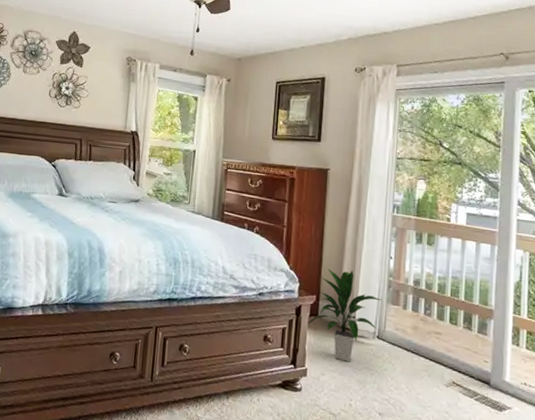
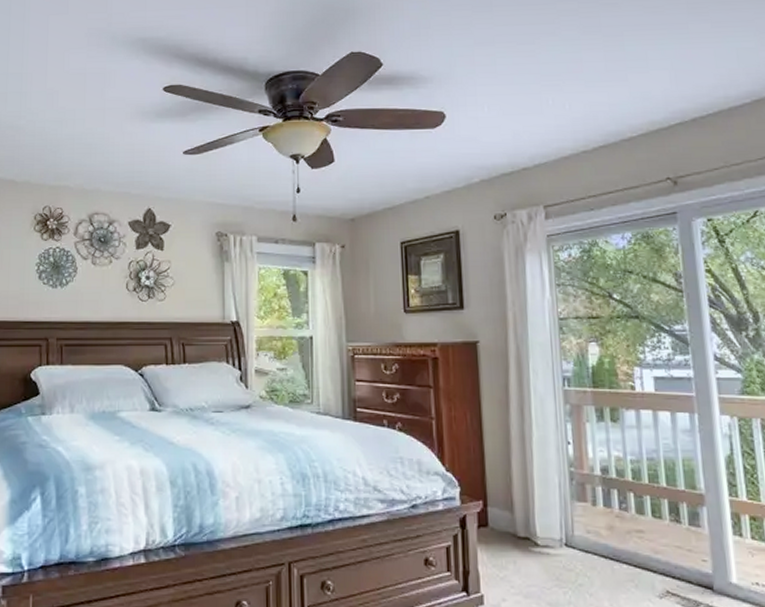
indoor plant: present [306,268,382,362] -> none [475,463,565,581]

